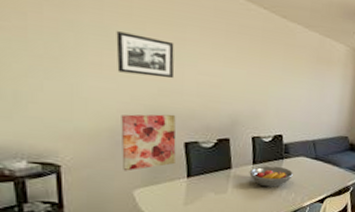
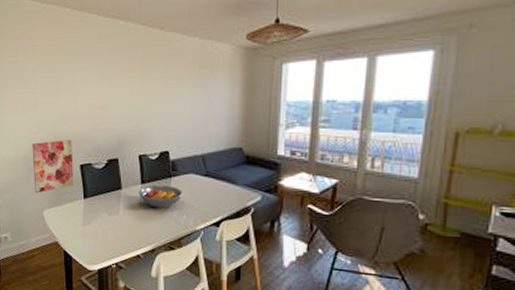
picture frame: present [116,31,175,79] -> none [26,72,70,107]

